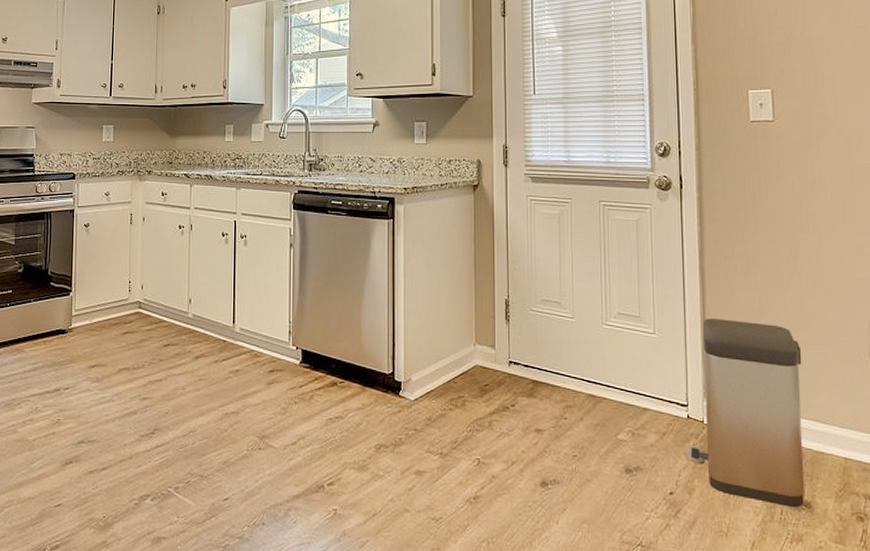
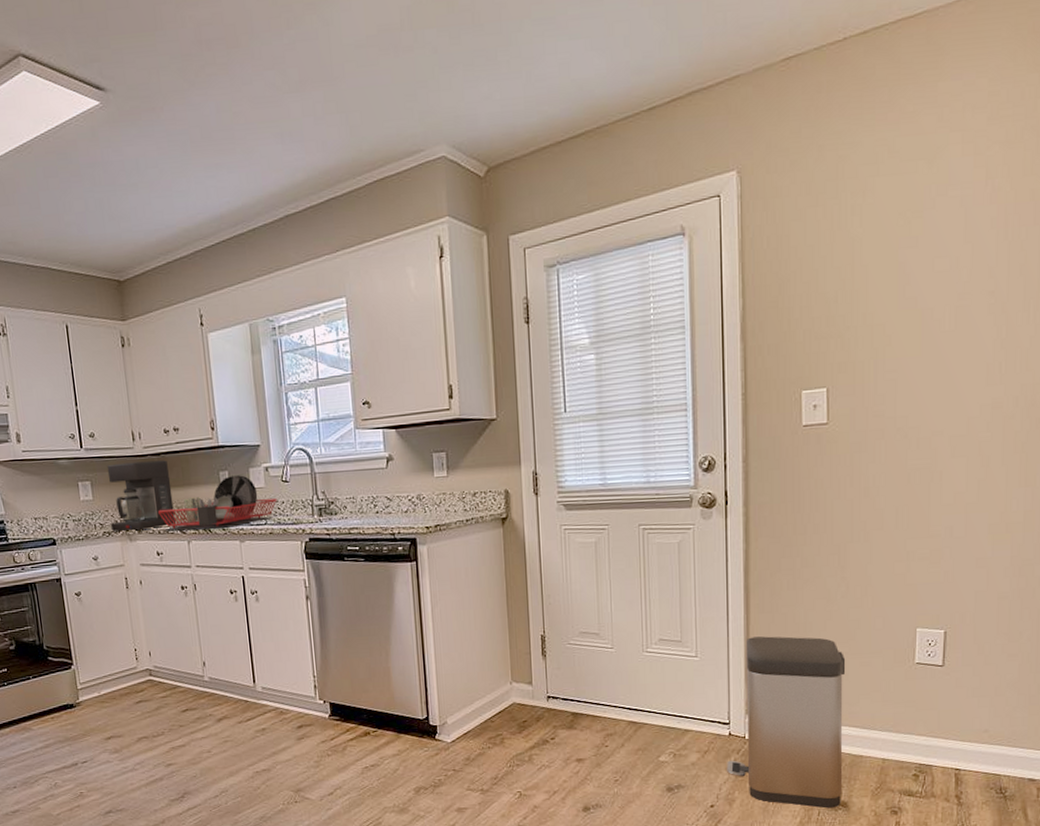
coffee maker: none [125,111,183,172] -> present [107,460,177,532]
dish rack: none [168,129,273,175] -> present [158,475,277,531]

